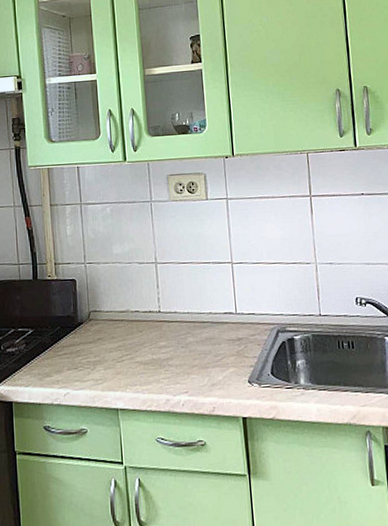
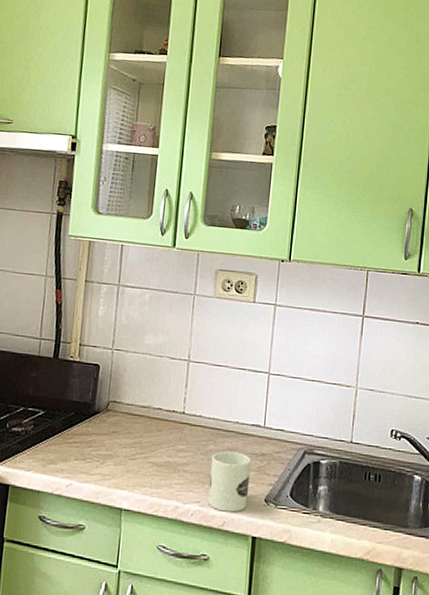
mug: none [192,340,233,398] -> present [207,451,252,513]

